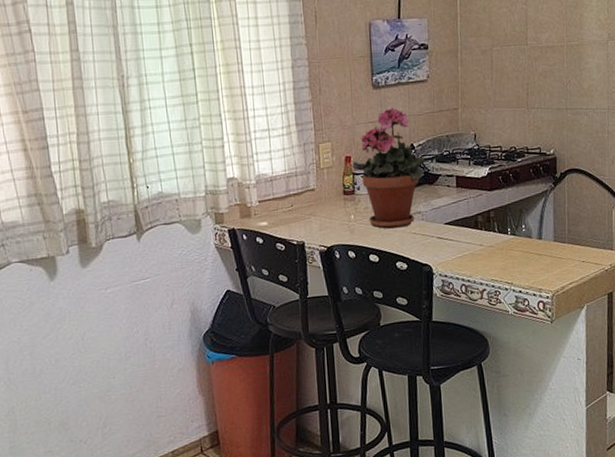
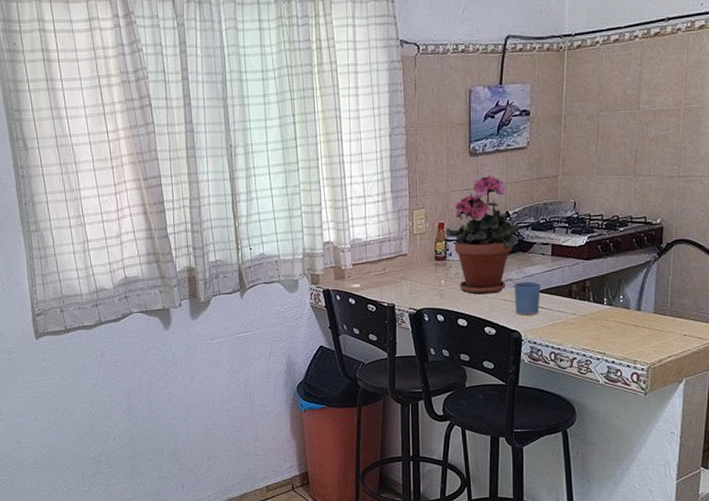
mug: none [423,214,448,249] -> present [514,281,540,316]

